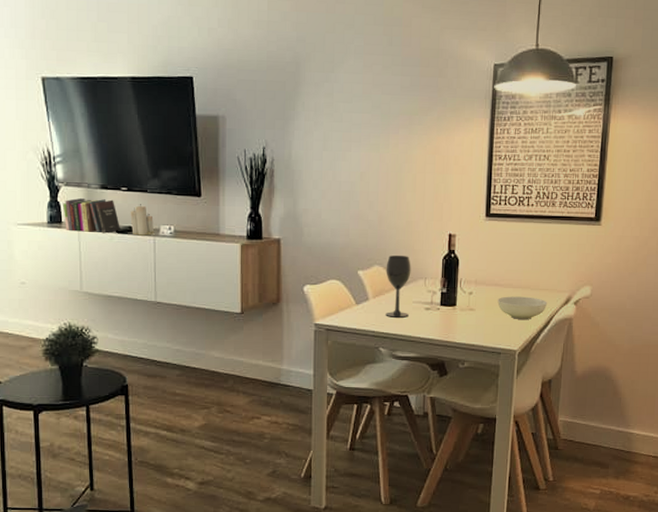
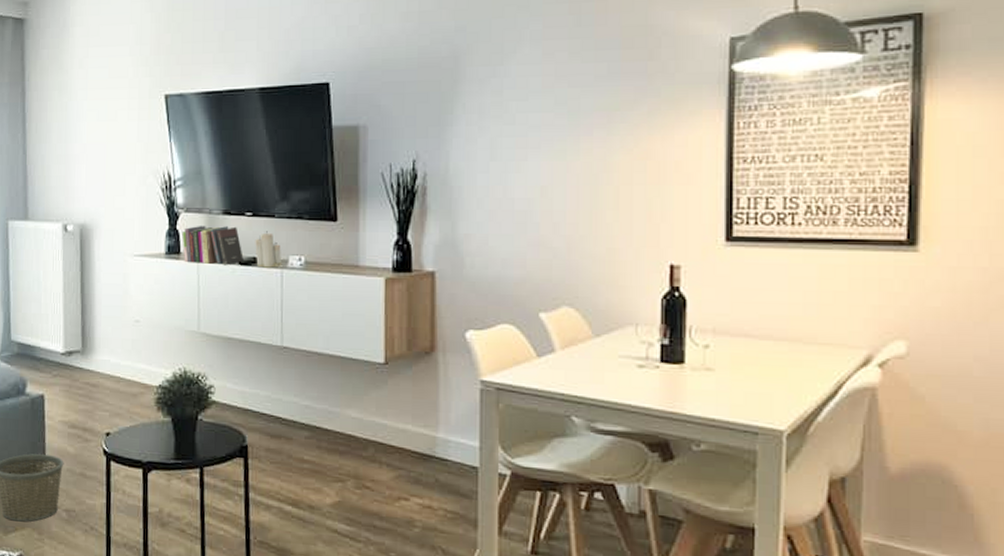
wine glass: present [386,256,411,318] -> none [578,293,615,377]
bowl: present [497,296,548,319] -> none [750,352,833,387]

